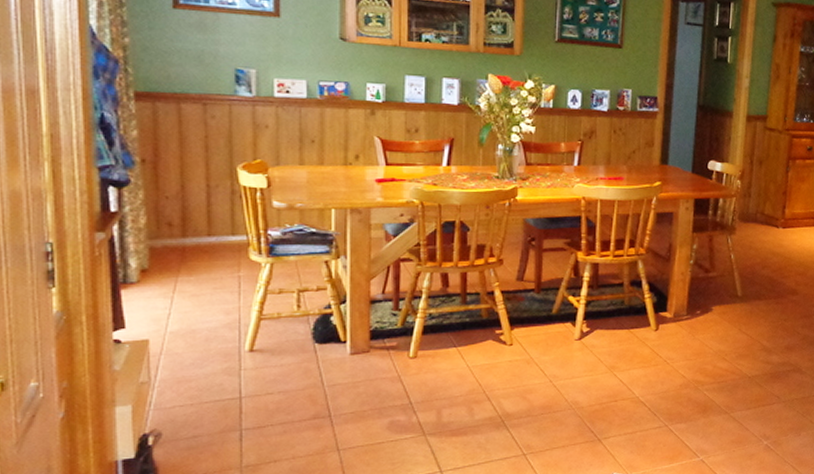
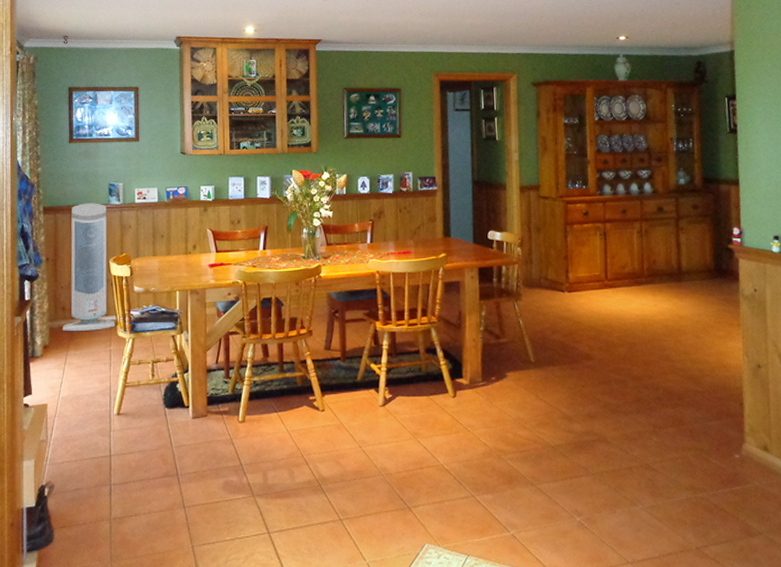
air purifier: none [168,91,246,254] -> present [62,203,115,332]

